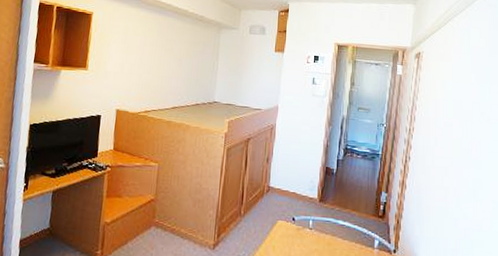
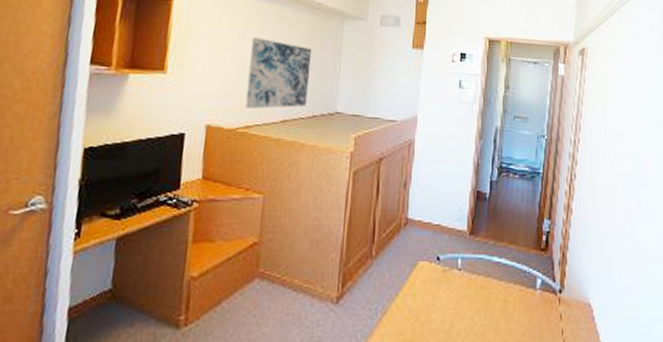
wall art: none [145,43,196,98] -> present [245,38,312,109]

